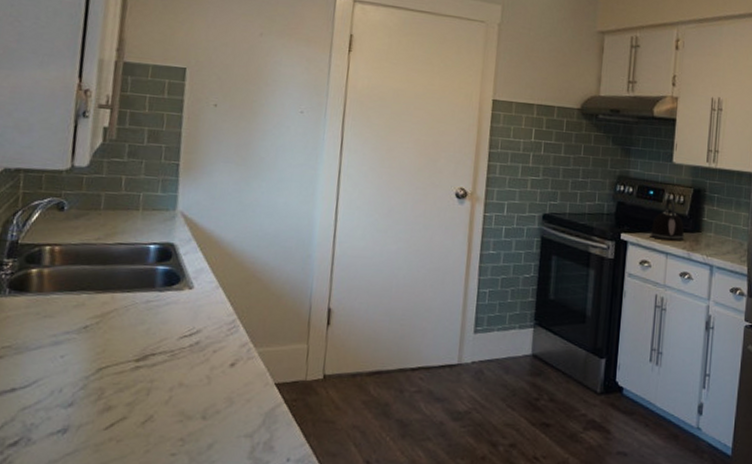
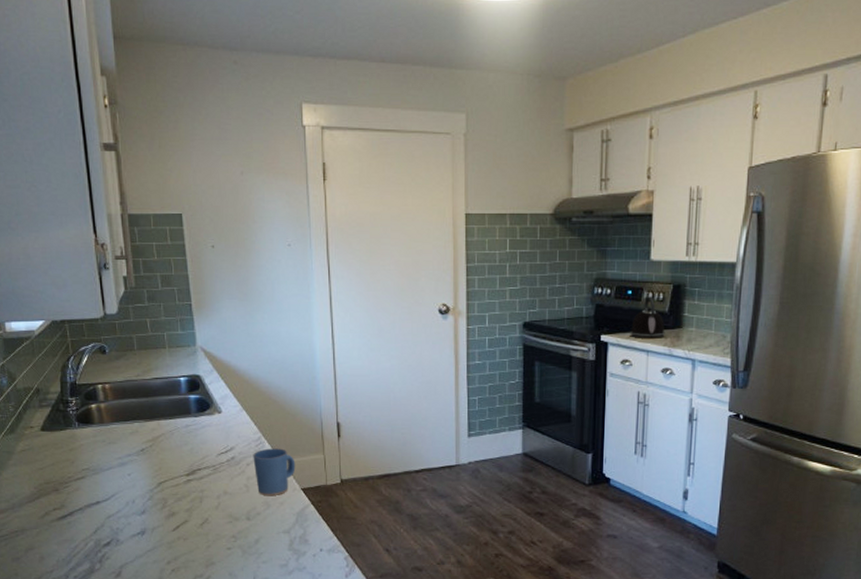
mug: none [221,333,273,390] -> present [253,448,296,495]

